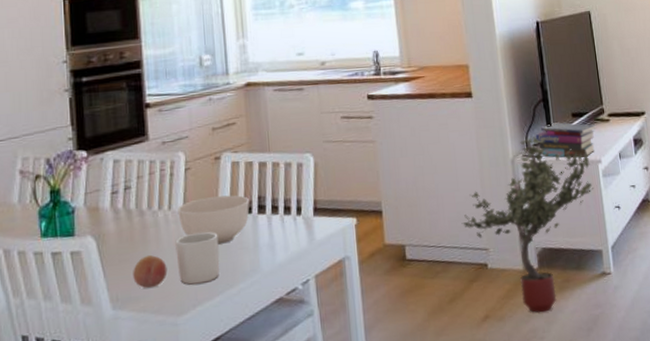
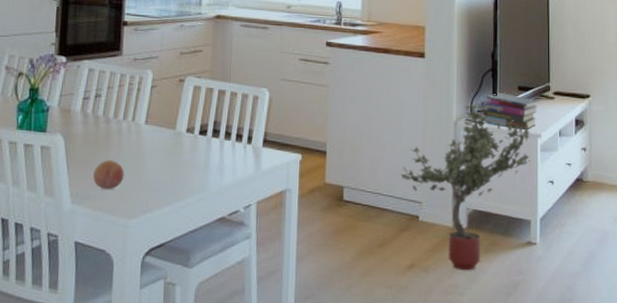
mug: present [175,231,220,286] -> none [134,145,174,194]
bowl: present [177,194,250,245] -> none [140,115,207,160]

